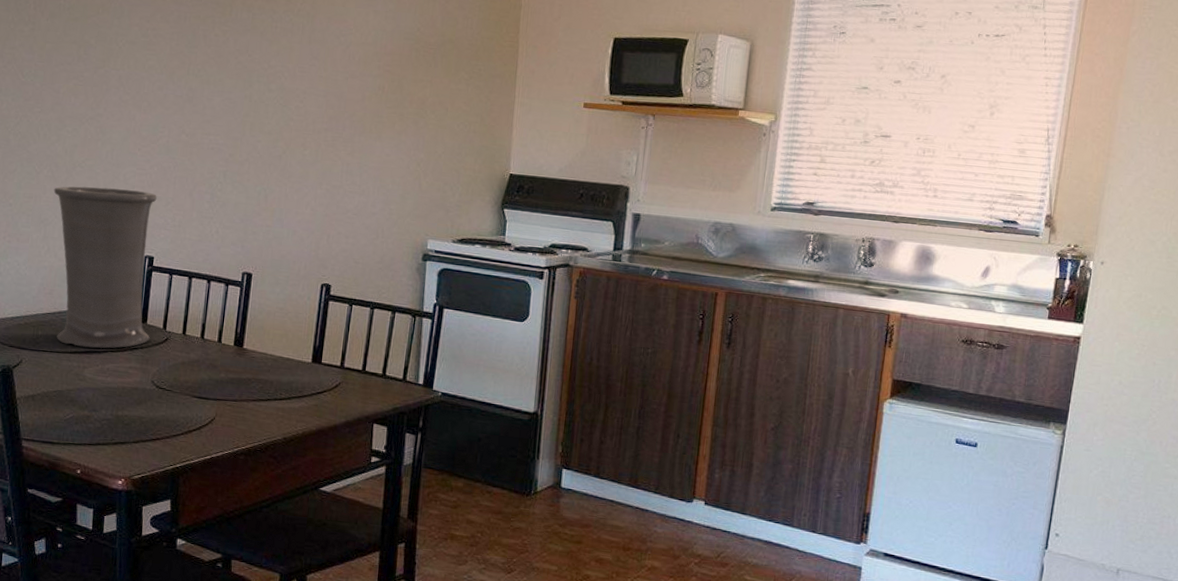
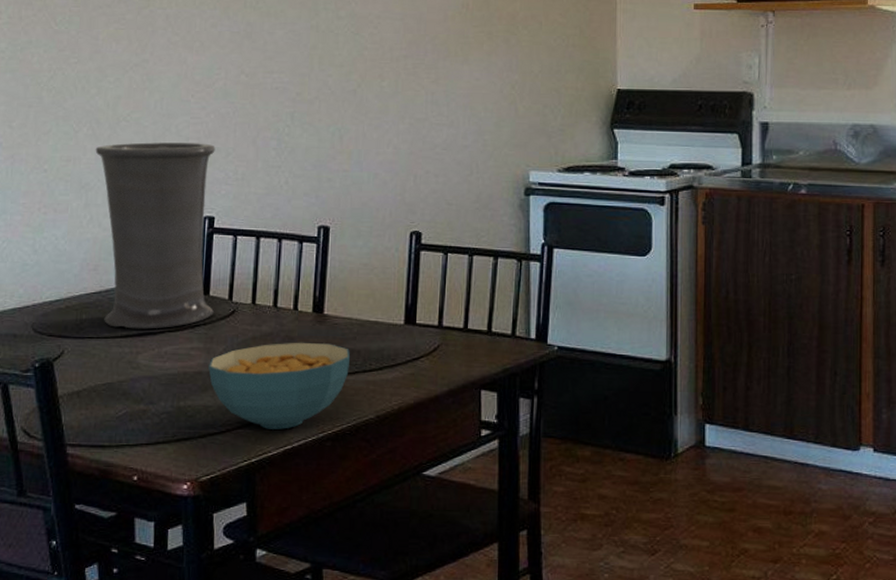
cereal bowl: none [143,369,265,442] -> present [208,342,351,429]

